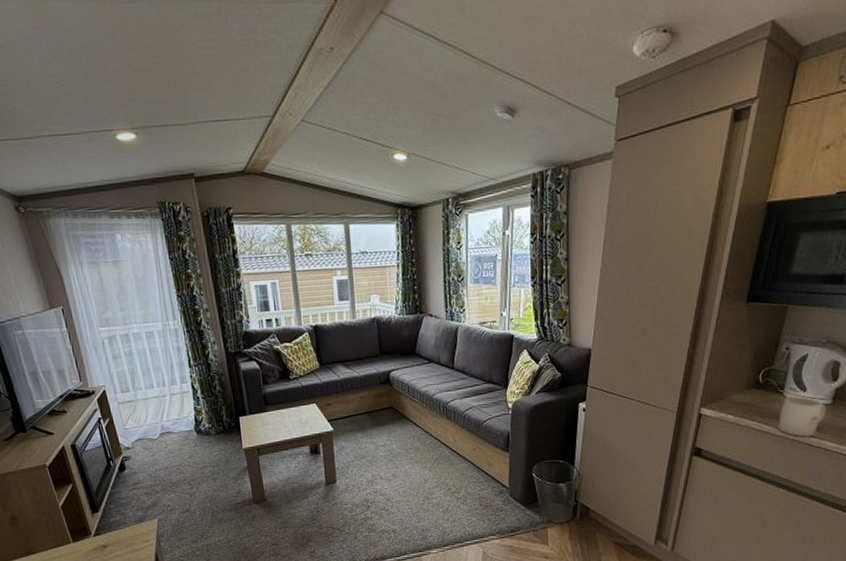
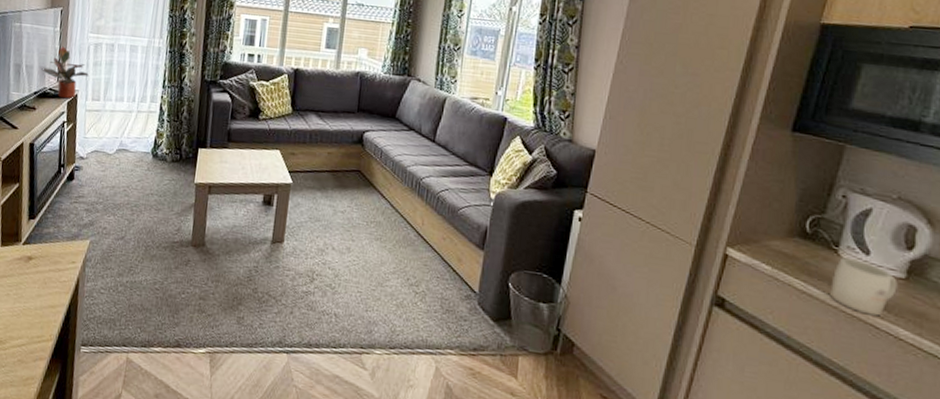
potted plant: none [60,345,112,397] -> present [41,46,90,99]

